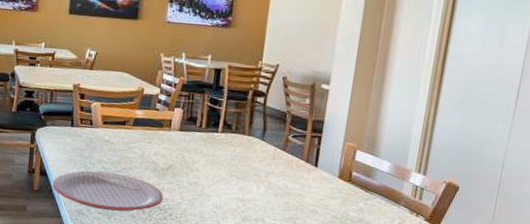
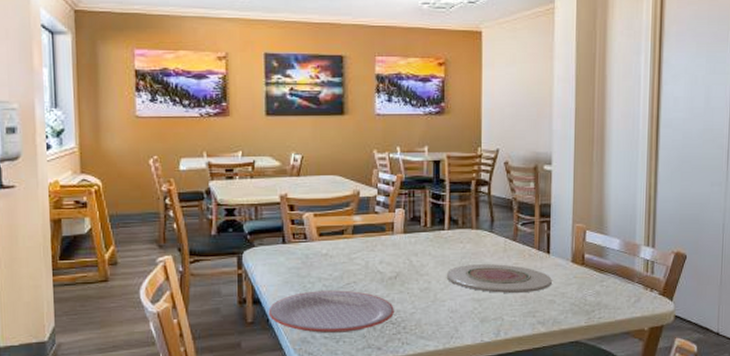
plate: none [214,166,317,201] -> present [446,264,552,293]

